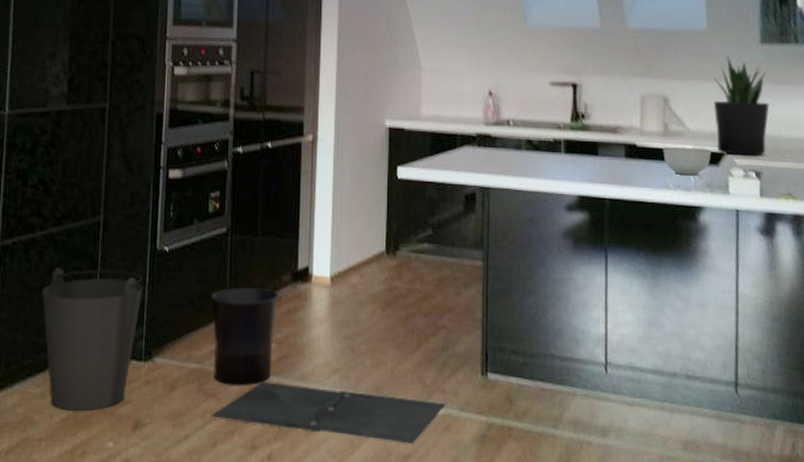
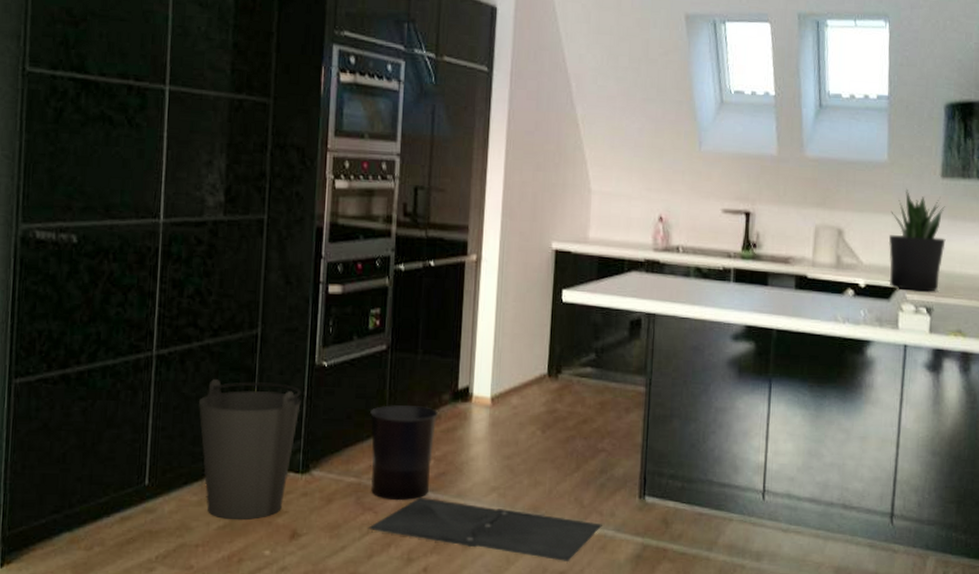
bowl: present [663,147,711,176] -> none [834,280,883,310]

